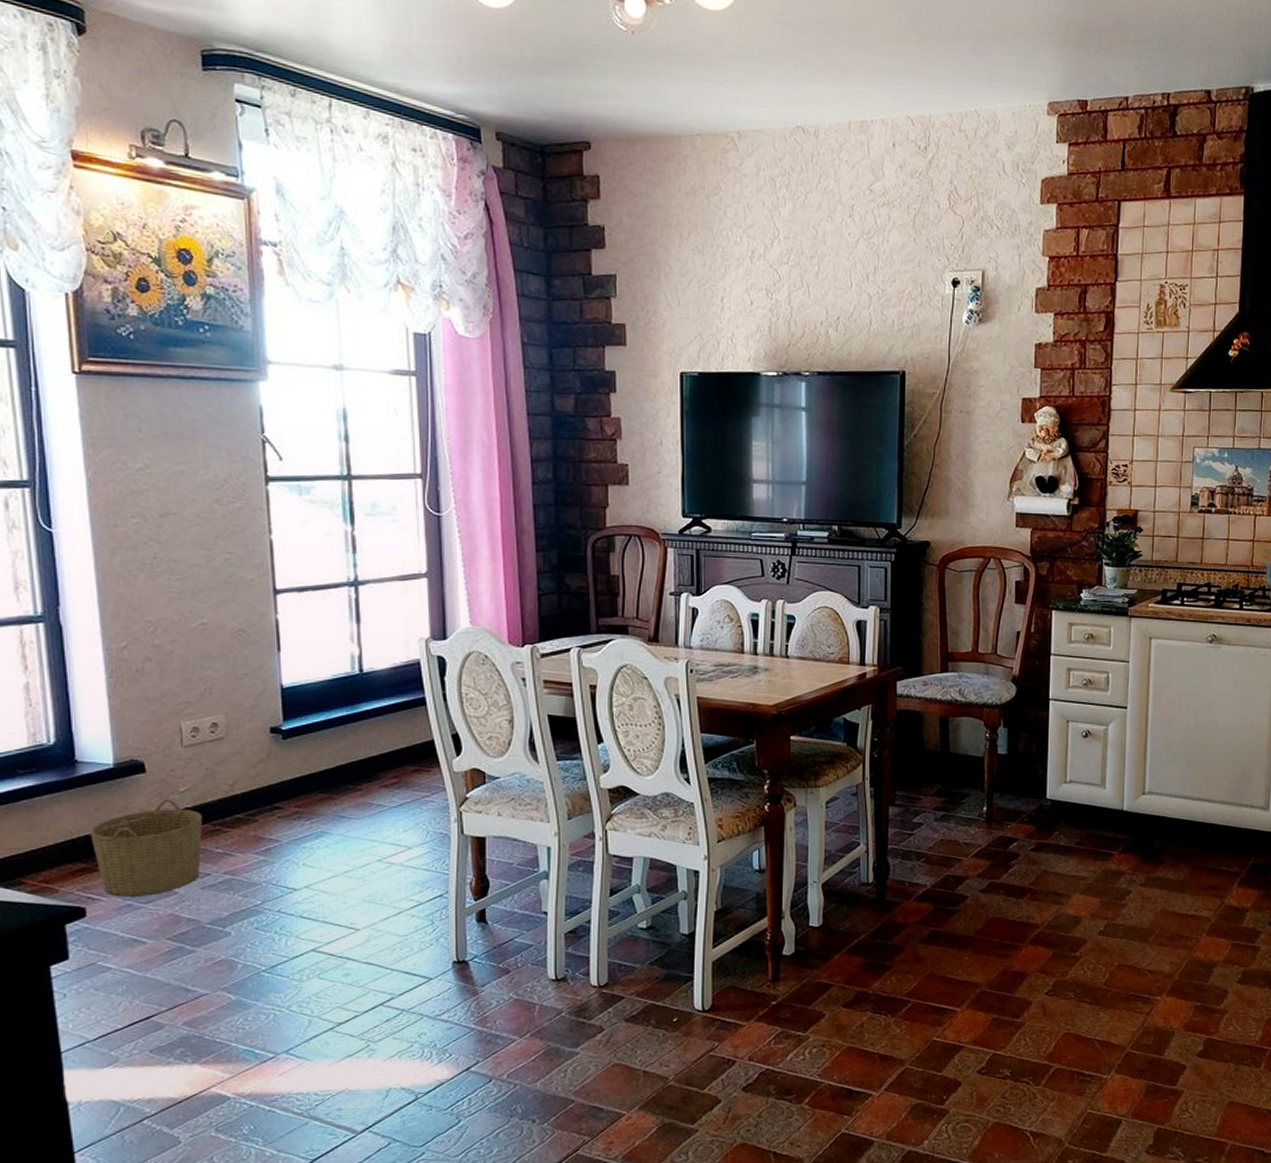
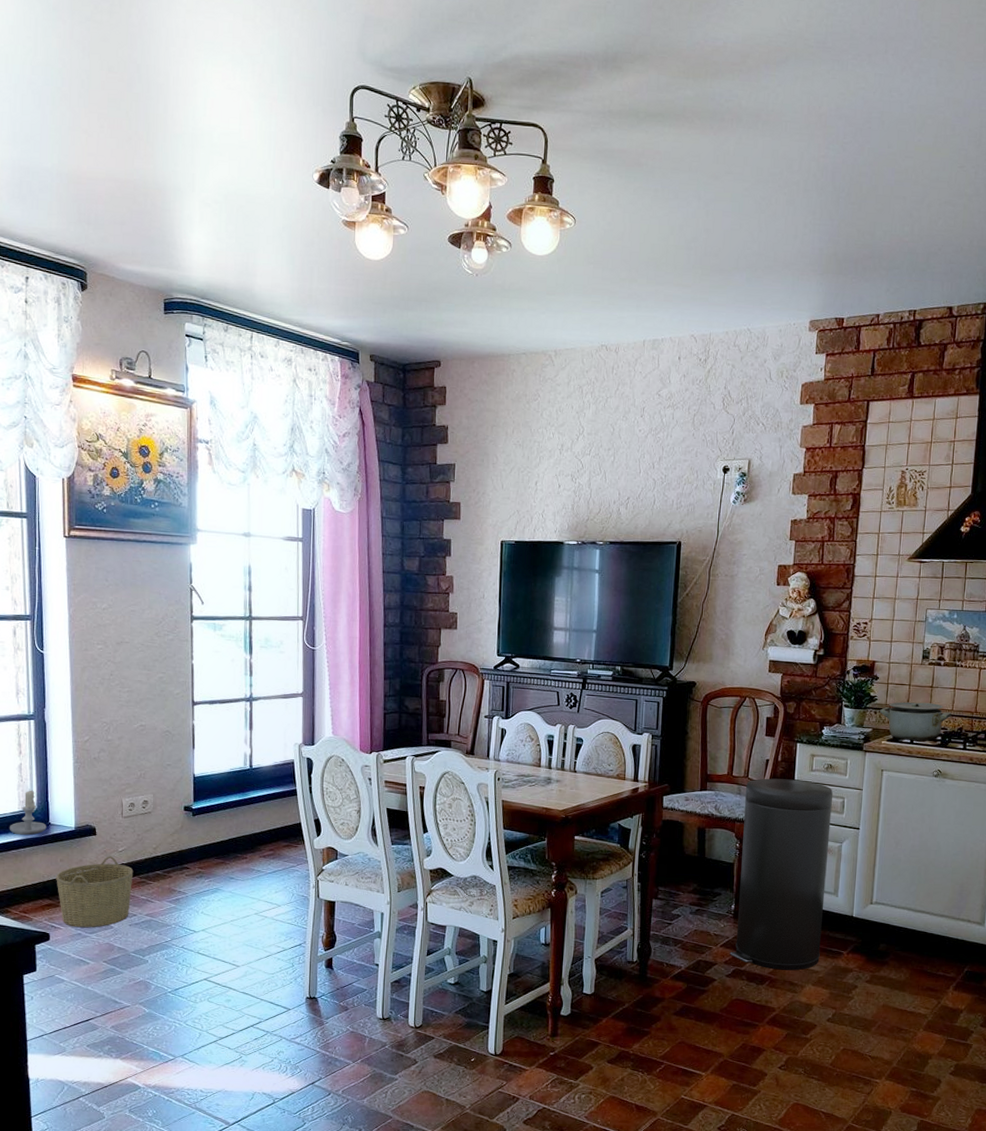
candle: none [17,716,72,779] -> present [10,789,47,836]
pedal bin: none [983,654,1095,879] -> present [730,778,833,971]
saucepan: none [1145,557,1226,602] -> present [880,702,952,741]

